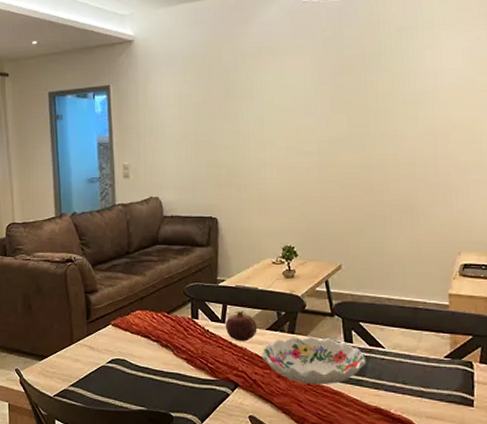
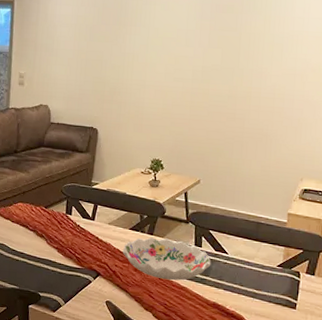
fruit: present [225,311,257,342] -> none [94,211,122,238]

